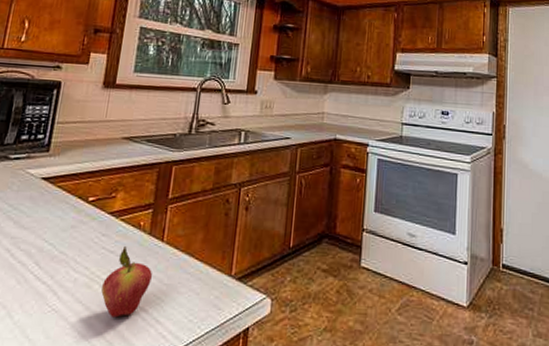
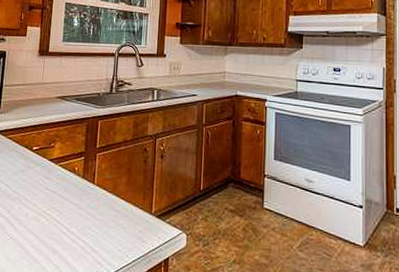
fruit: present [101,245,152,318] -> none [47,187,87,246]

